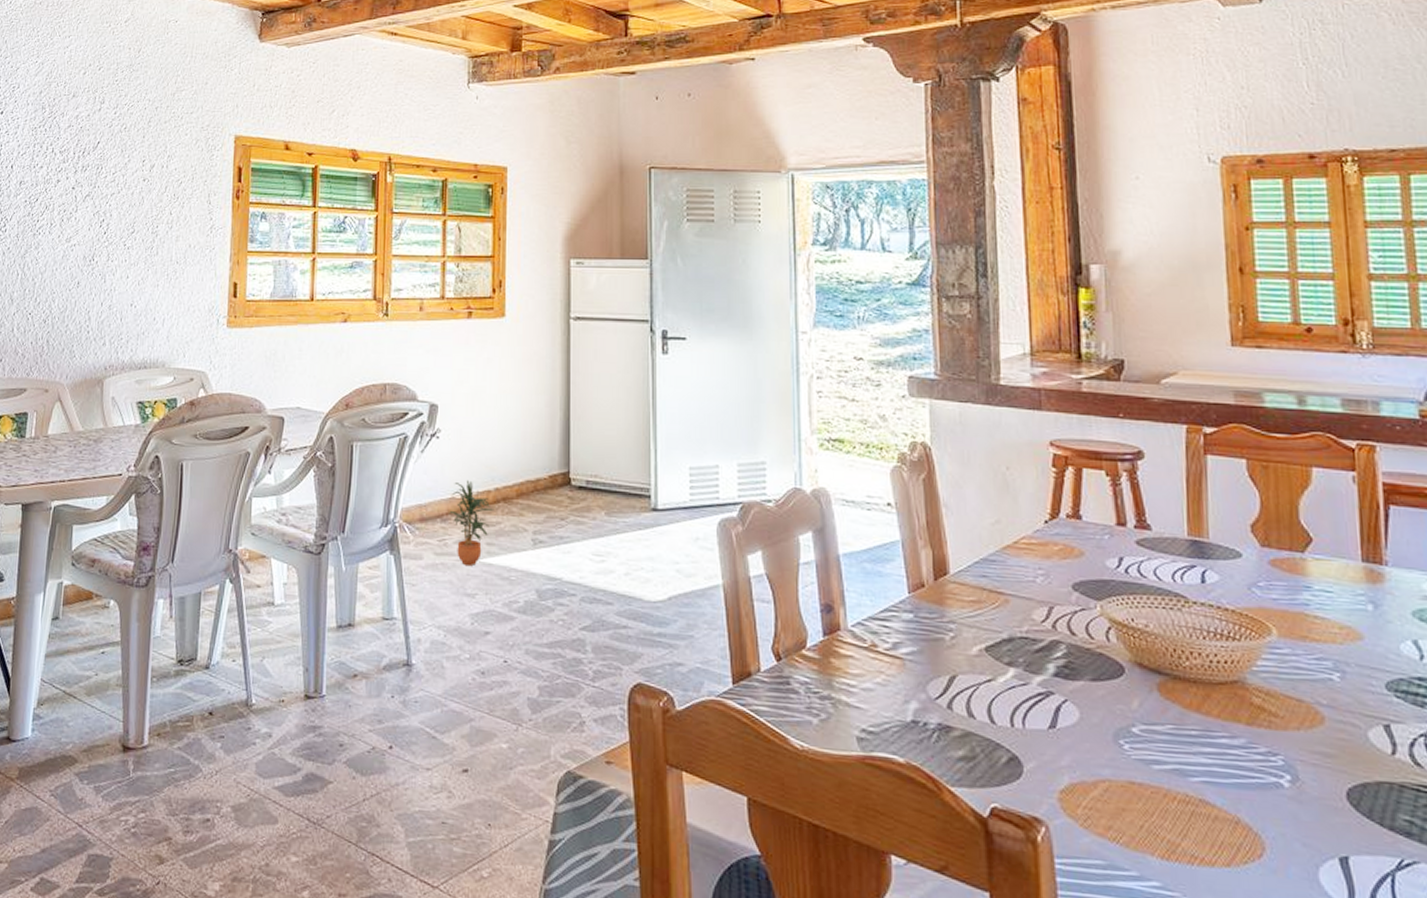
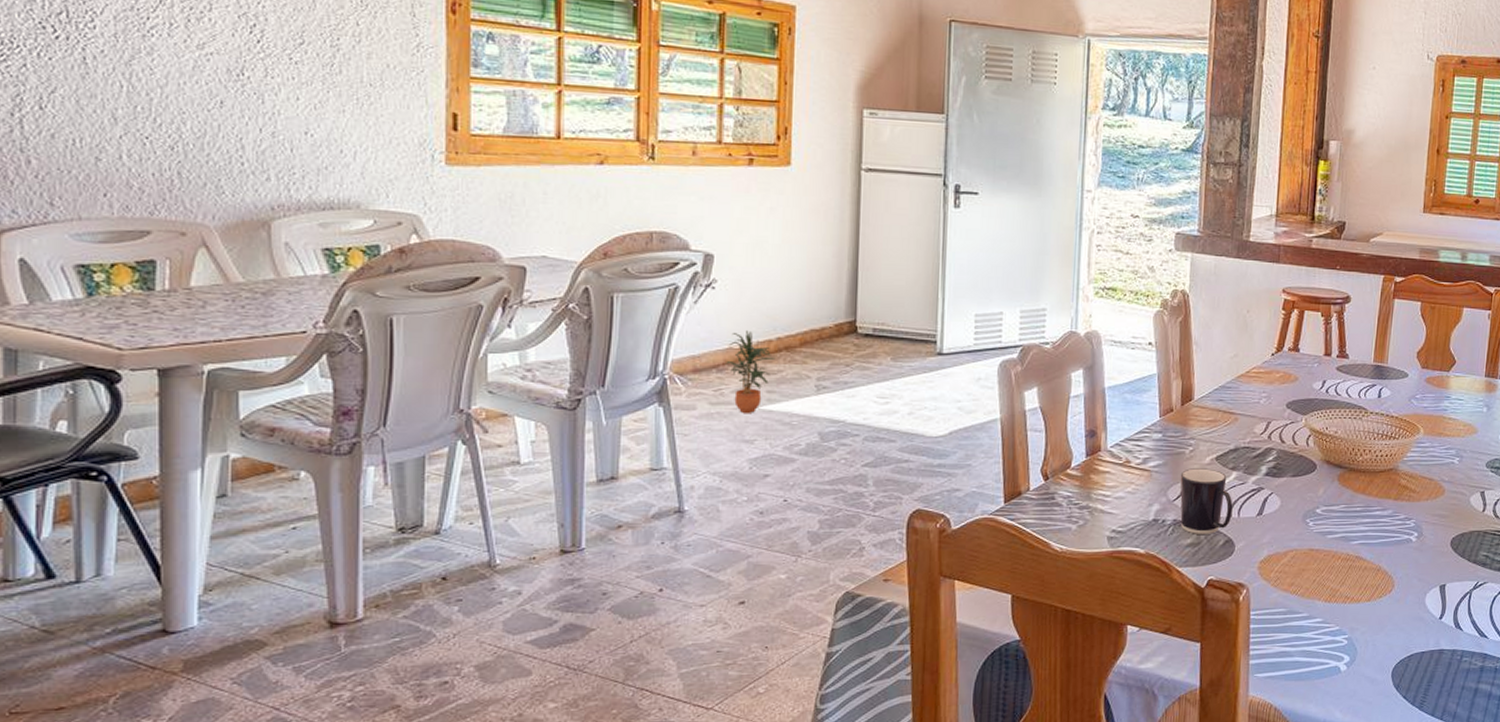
mug: none [941,659,1015,747] -> present [1180,468,1233,534]

